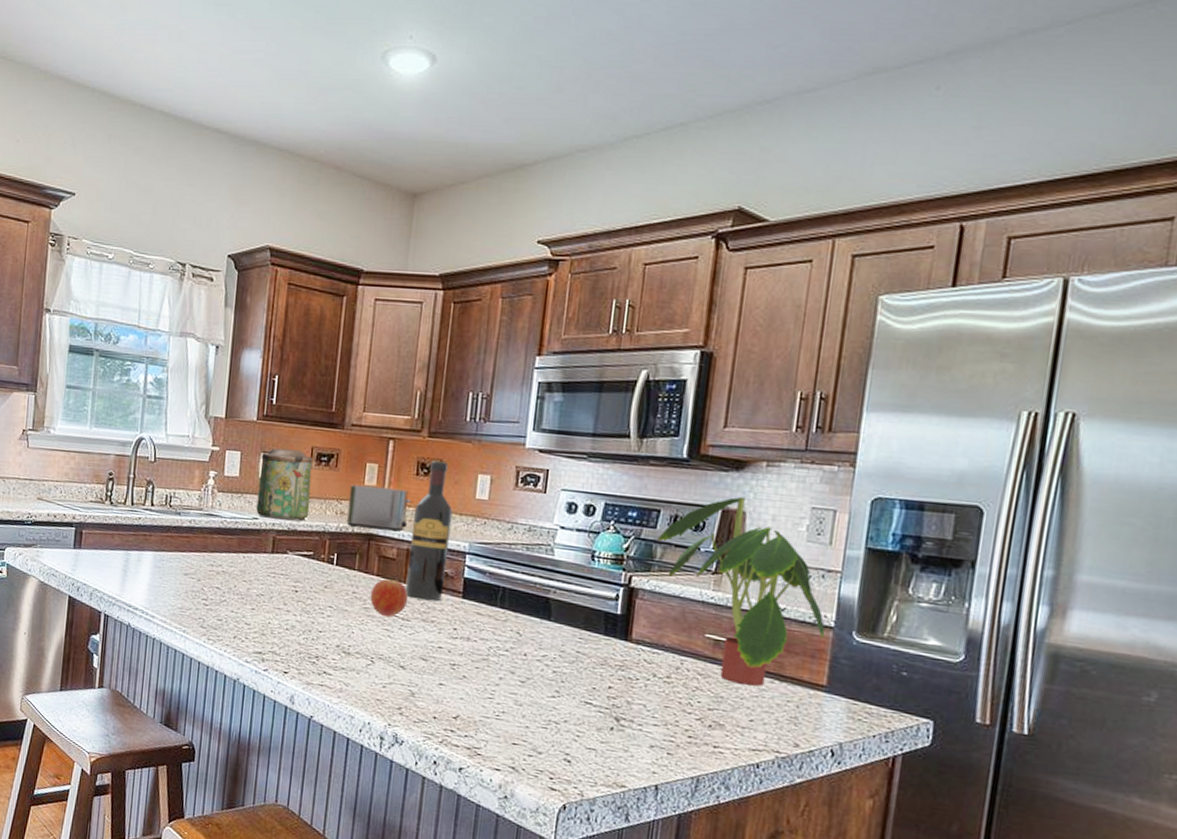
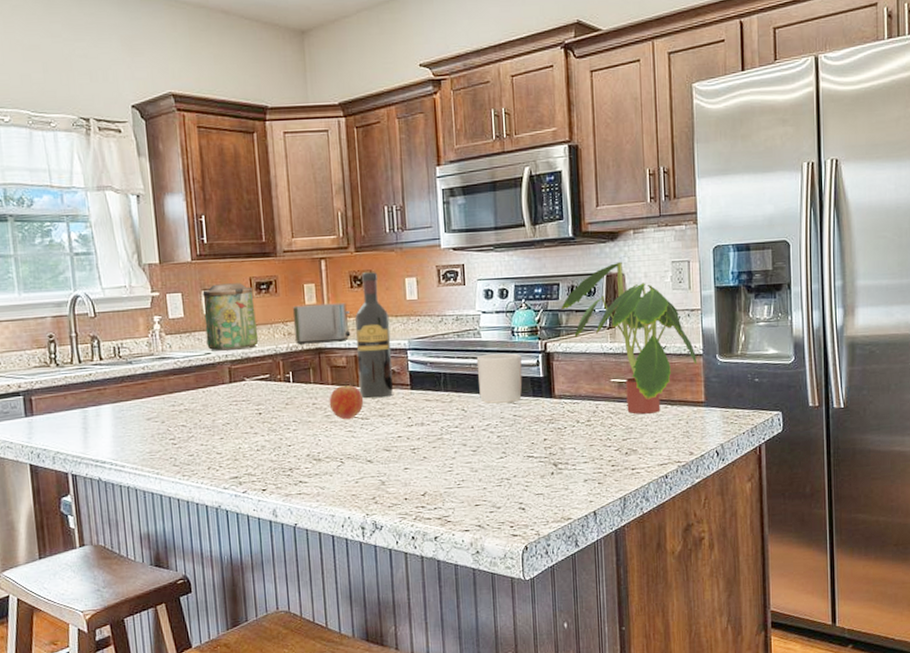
mug: none [540,575,598,637] -> present [476,353,523,404]

